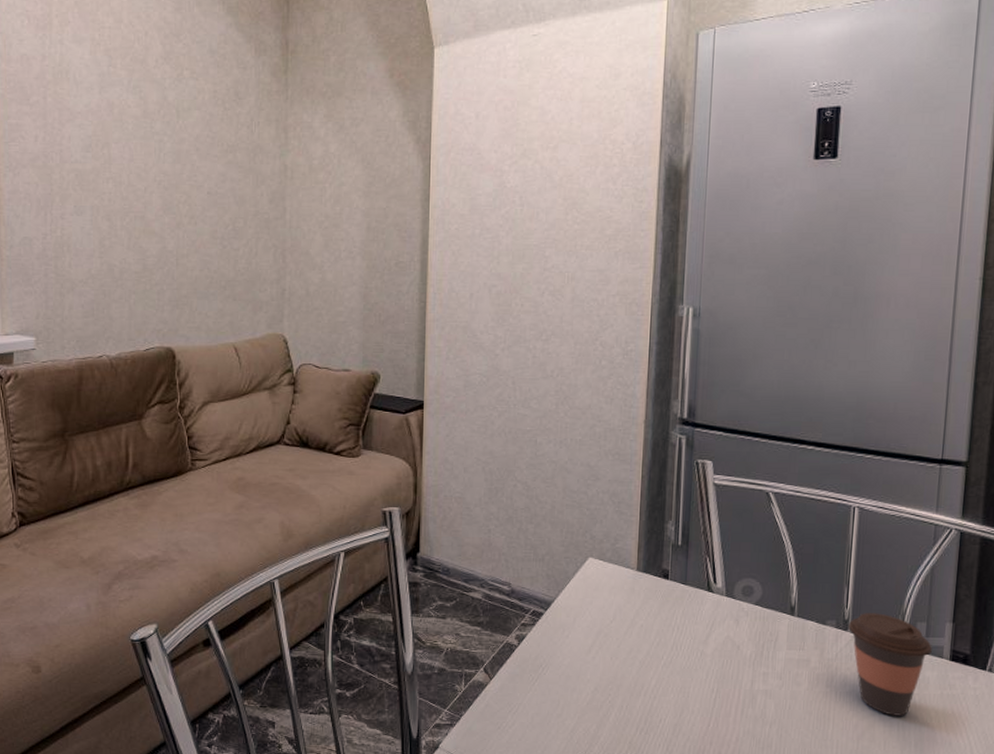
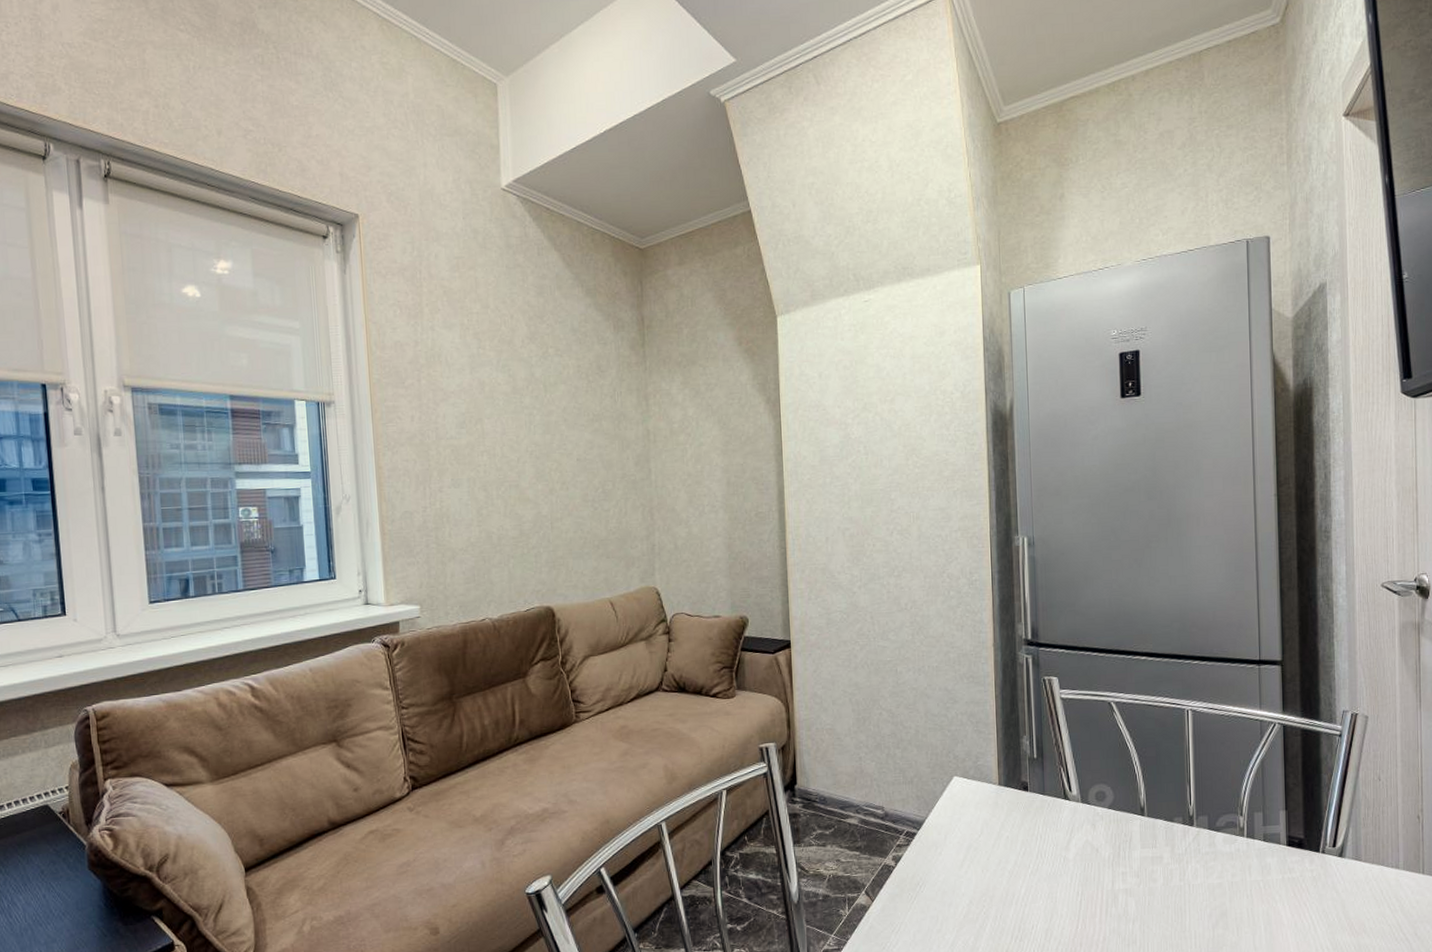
coffee cup: present [847,613,932,716] -> none [1193,807,1270,903]

